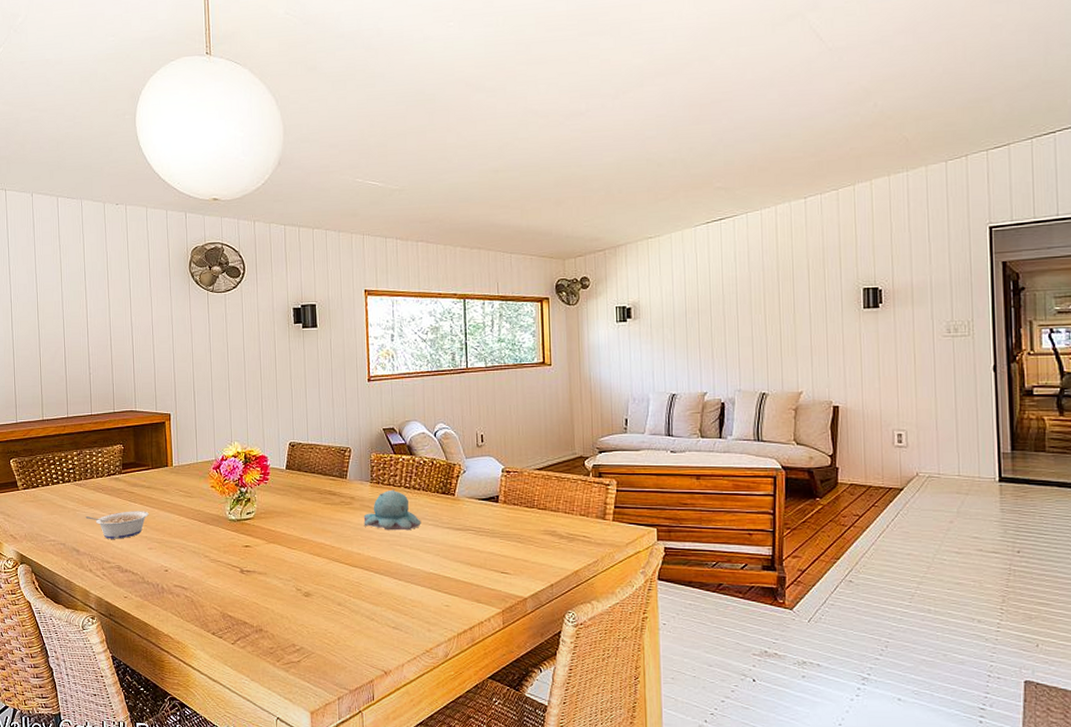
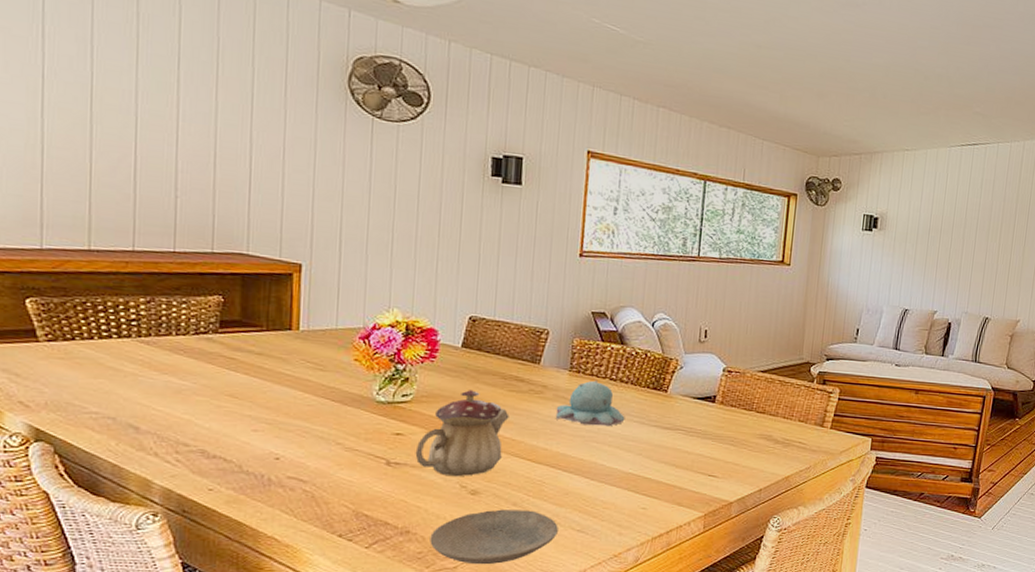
legume: present [85,511,149,539] -> none [153,381,257,417]
teapot: none [260,505,328,581] -> present [415,390,509,477]
plate: none [278,609,377,659] -> present [430,509,558,565]

